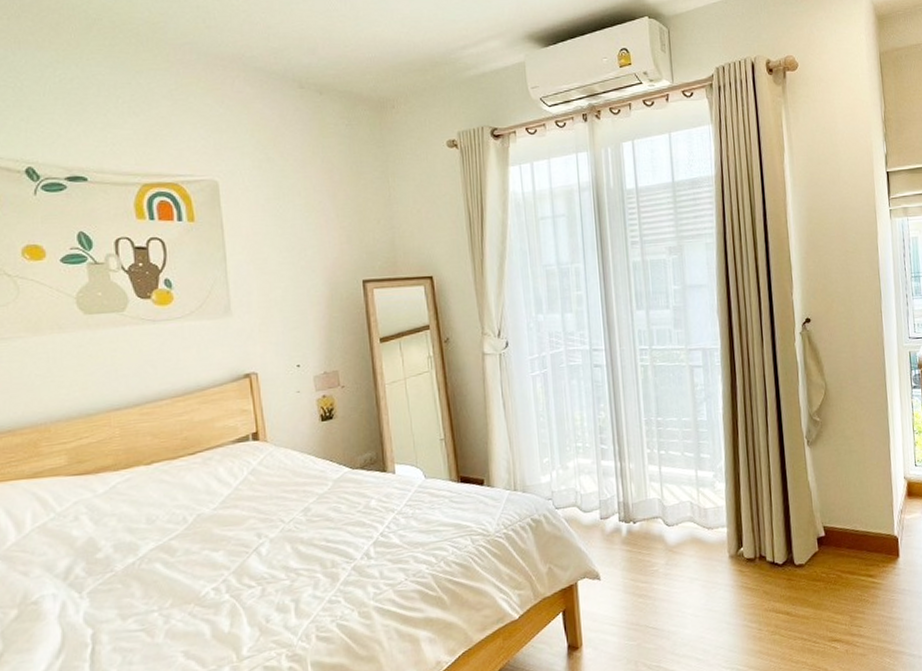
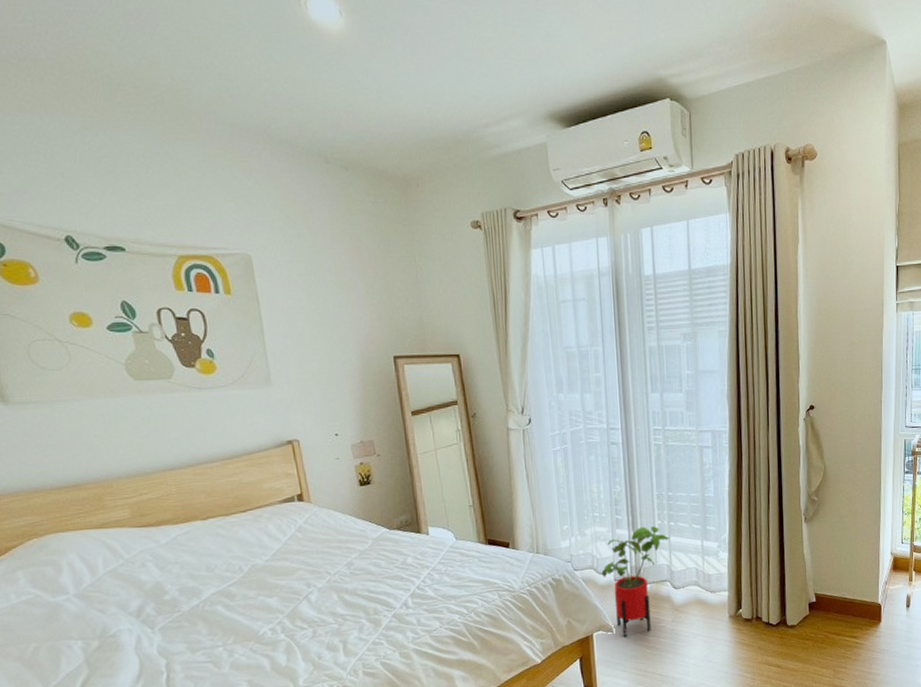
house plant: none [586,456,661,585] -> present [601,526,670,637]

